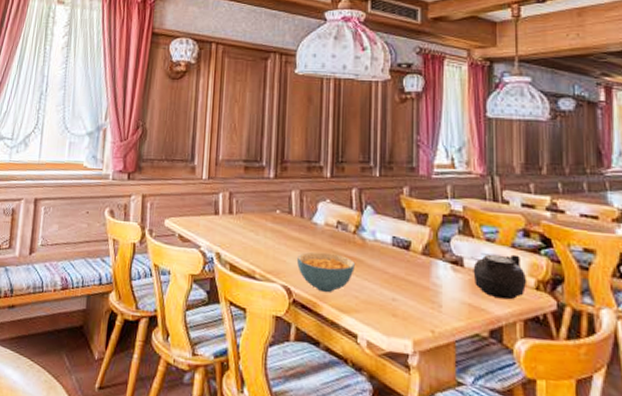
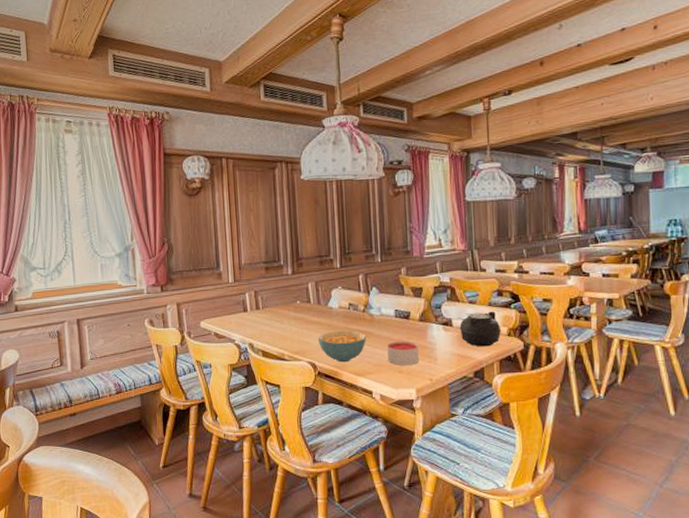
candle: none [380,275,419,309] -> present [387,341,419,365]

